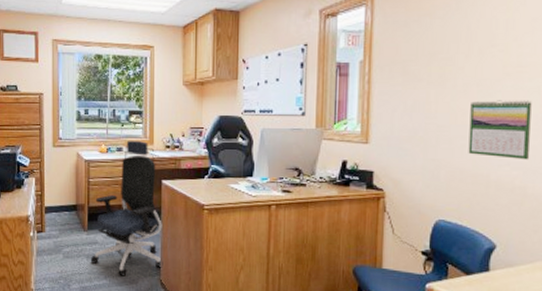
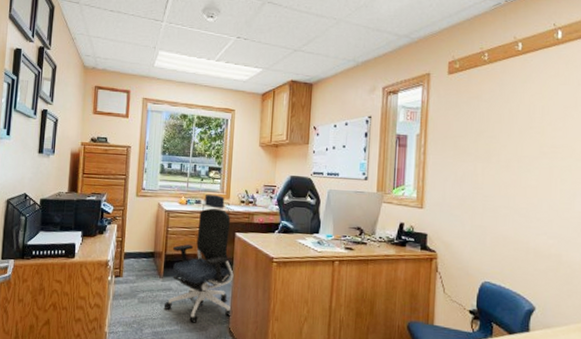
calendar: present [468,100,532,160] -> none [510,176,565,231]

